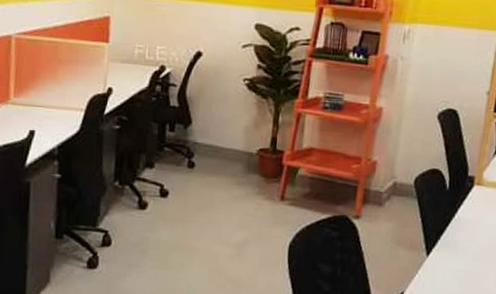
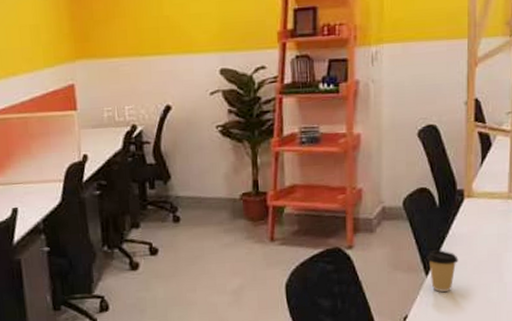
coffee cup: none [430,231,461,275] -> present [427,249,458,293]

